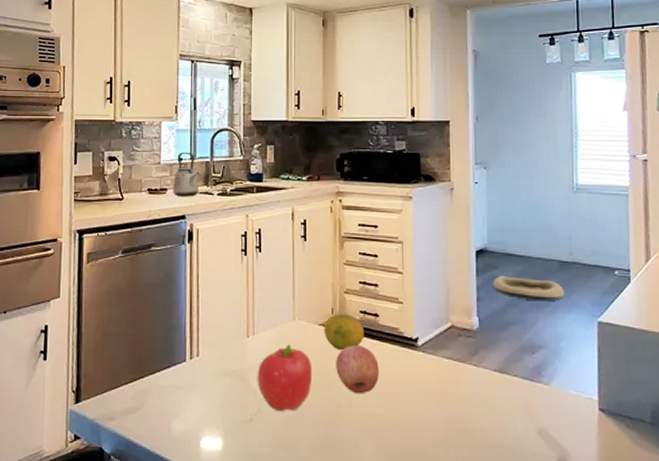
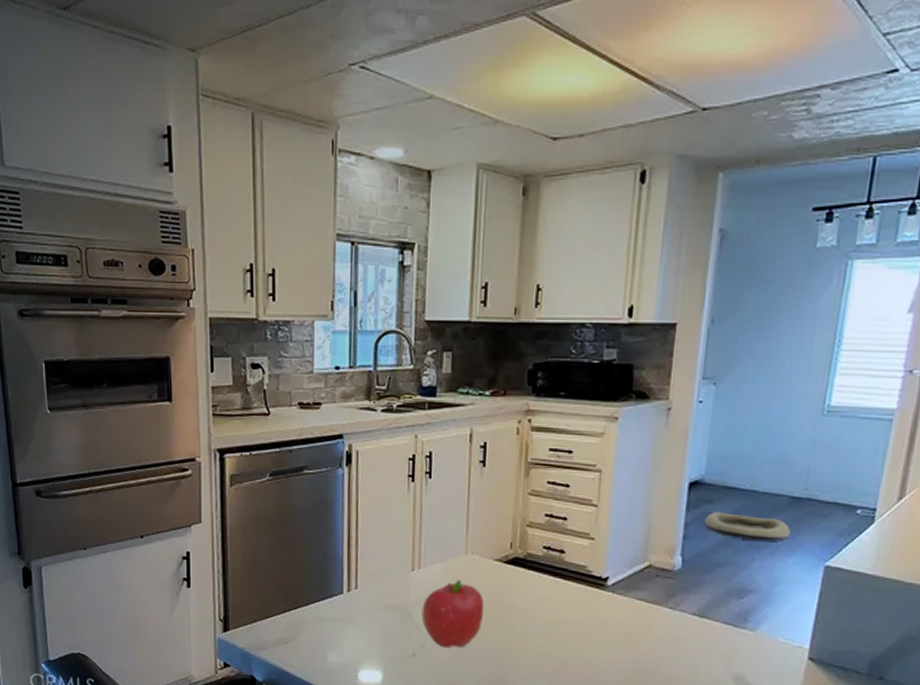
kettle: present [173,151,200,197] -> none [328,358,361,413]
fruit: present [324,314,365,351] -> none [499,549,547,588]
fruit: present [336,345,379,394] -> none [511,583,560,634]

